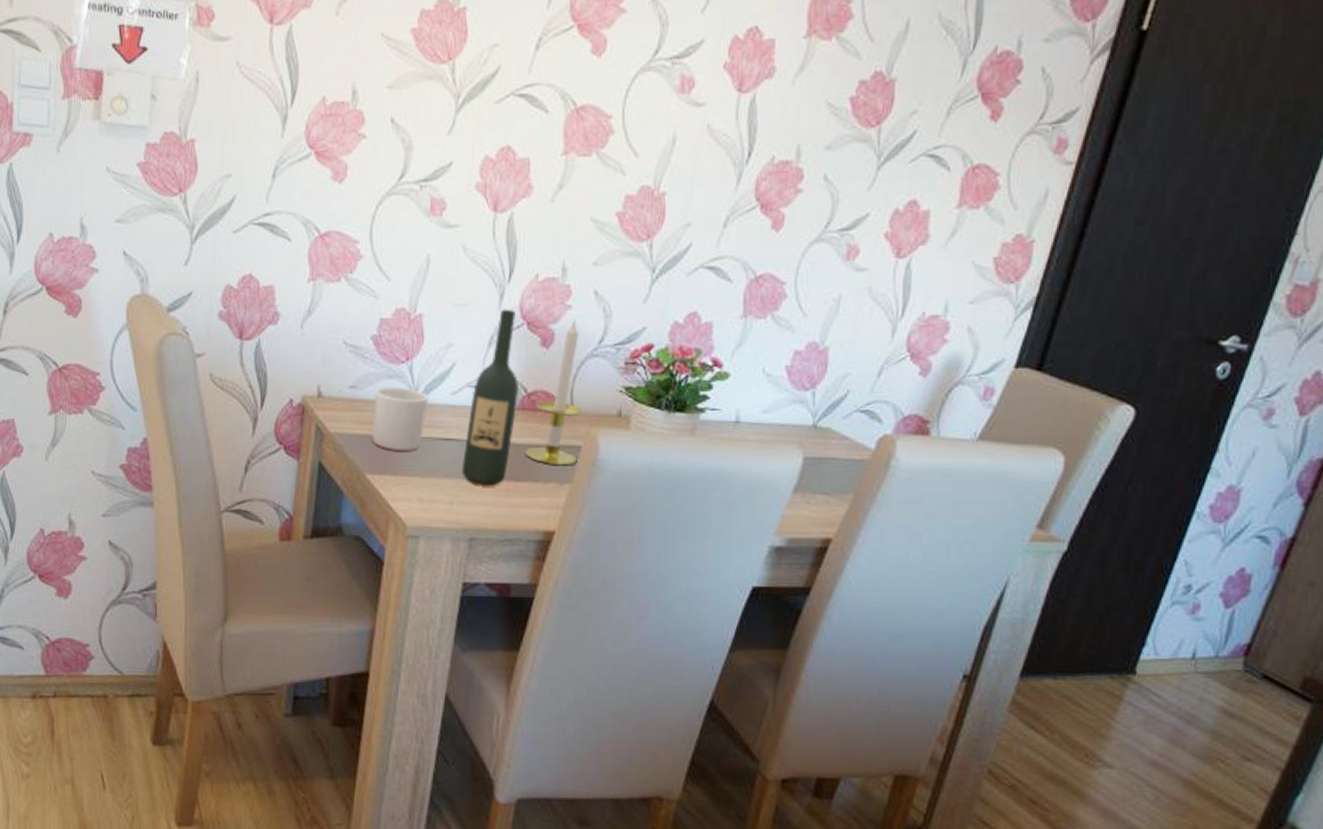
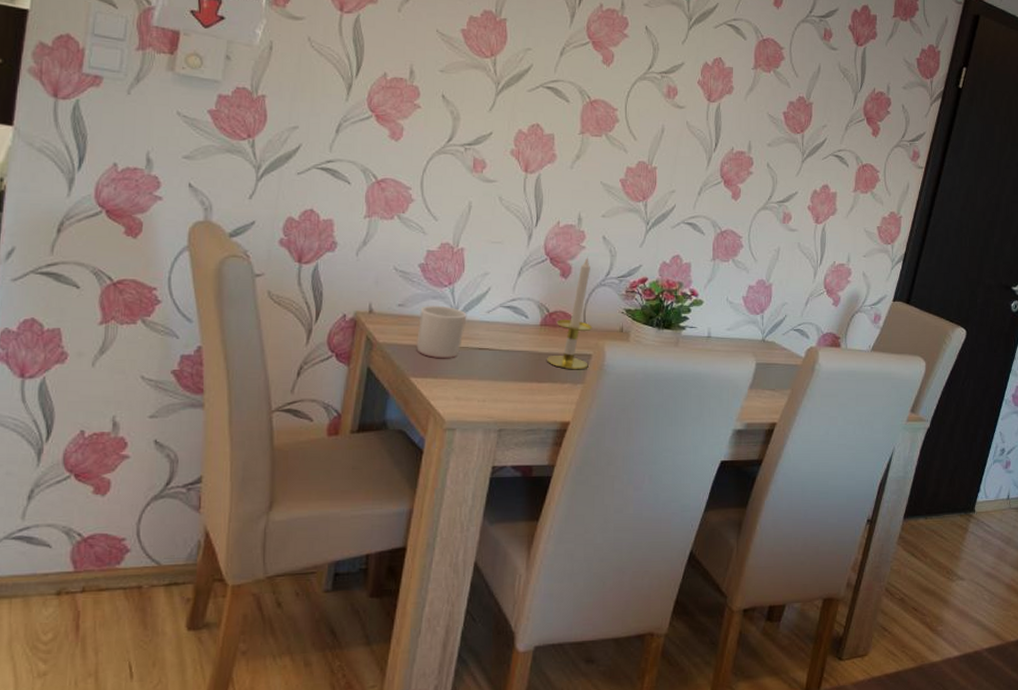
wine bottle: present [461,308,520,487] -> none [493,247,543,387]

